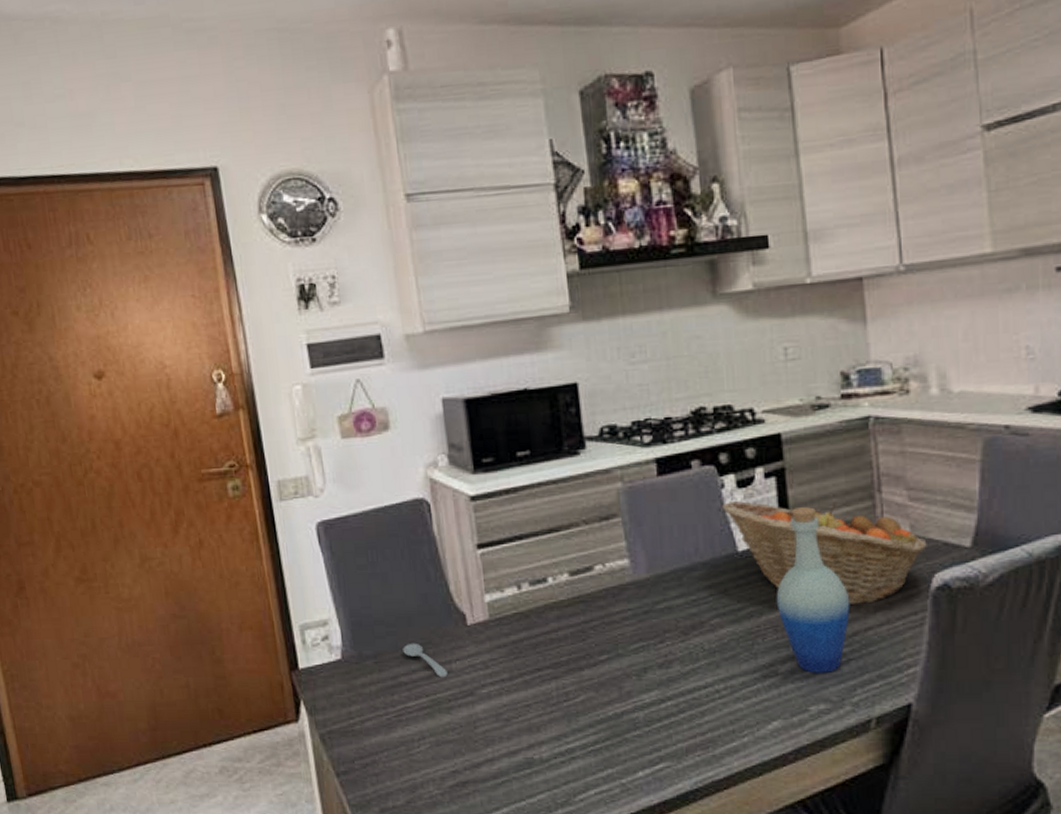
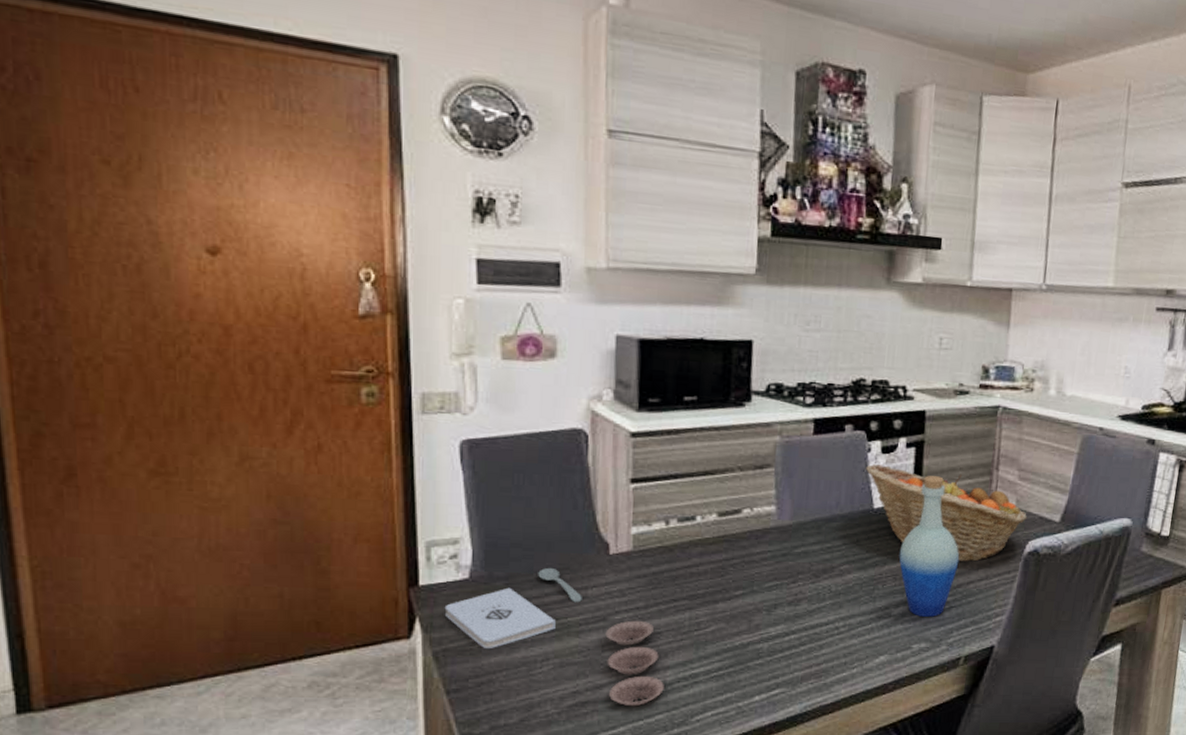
notepad: none [323,666,427,729] -> present [444,587,556,648]
plate: none [475,693,542,786] -> present [605,620,664,707]

